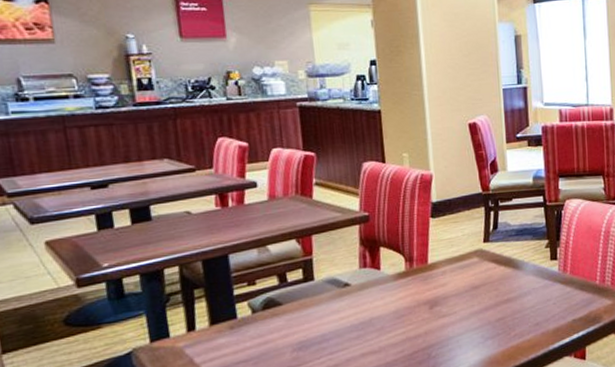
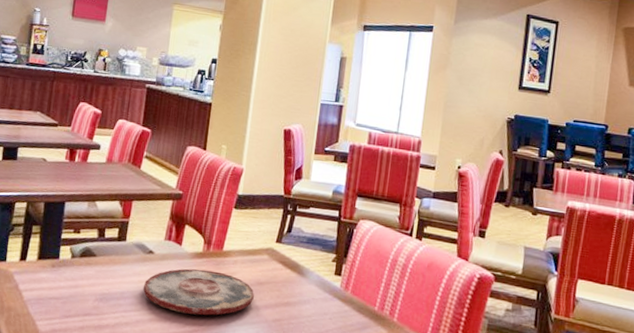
plate: none [345,286,472,340] -> present [142,268,254,316]

